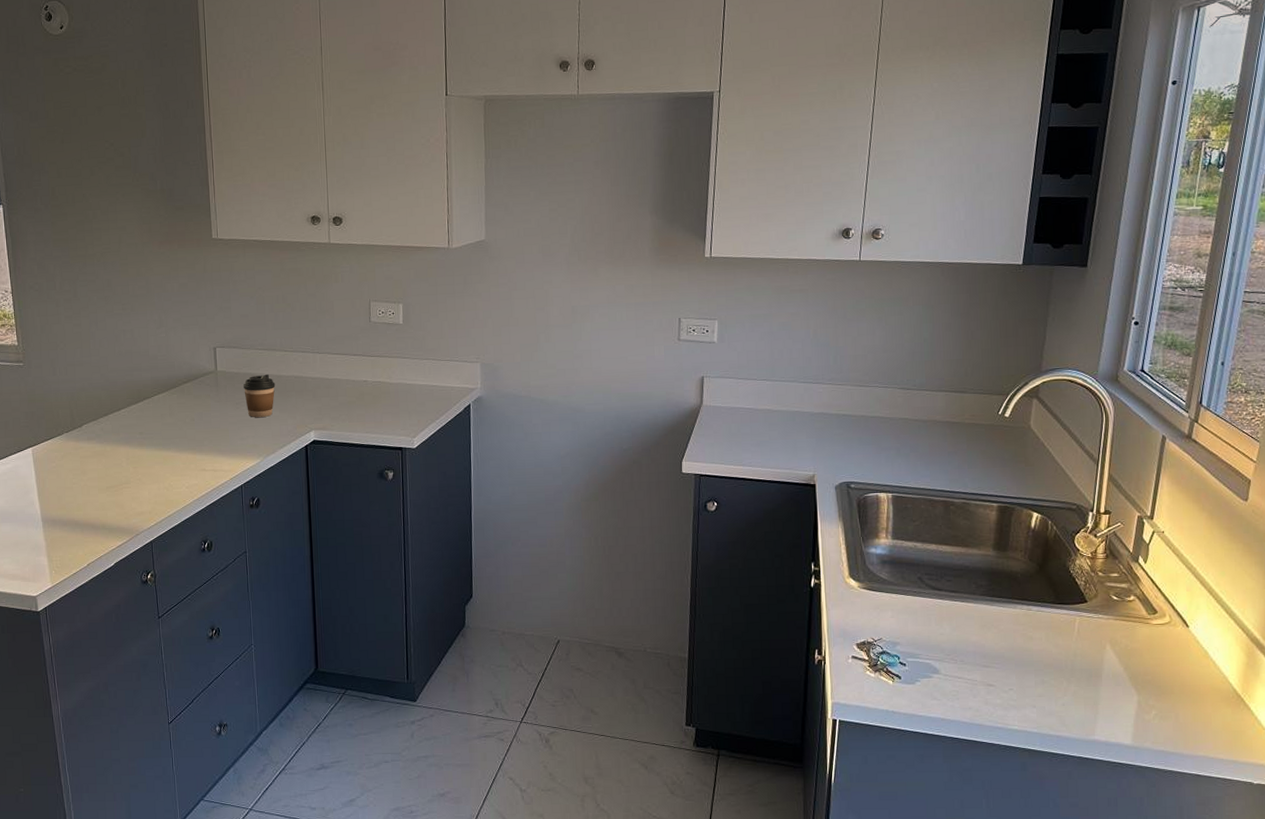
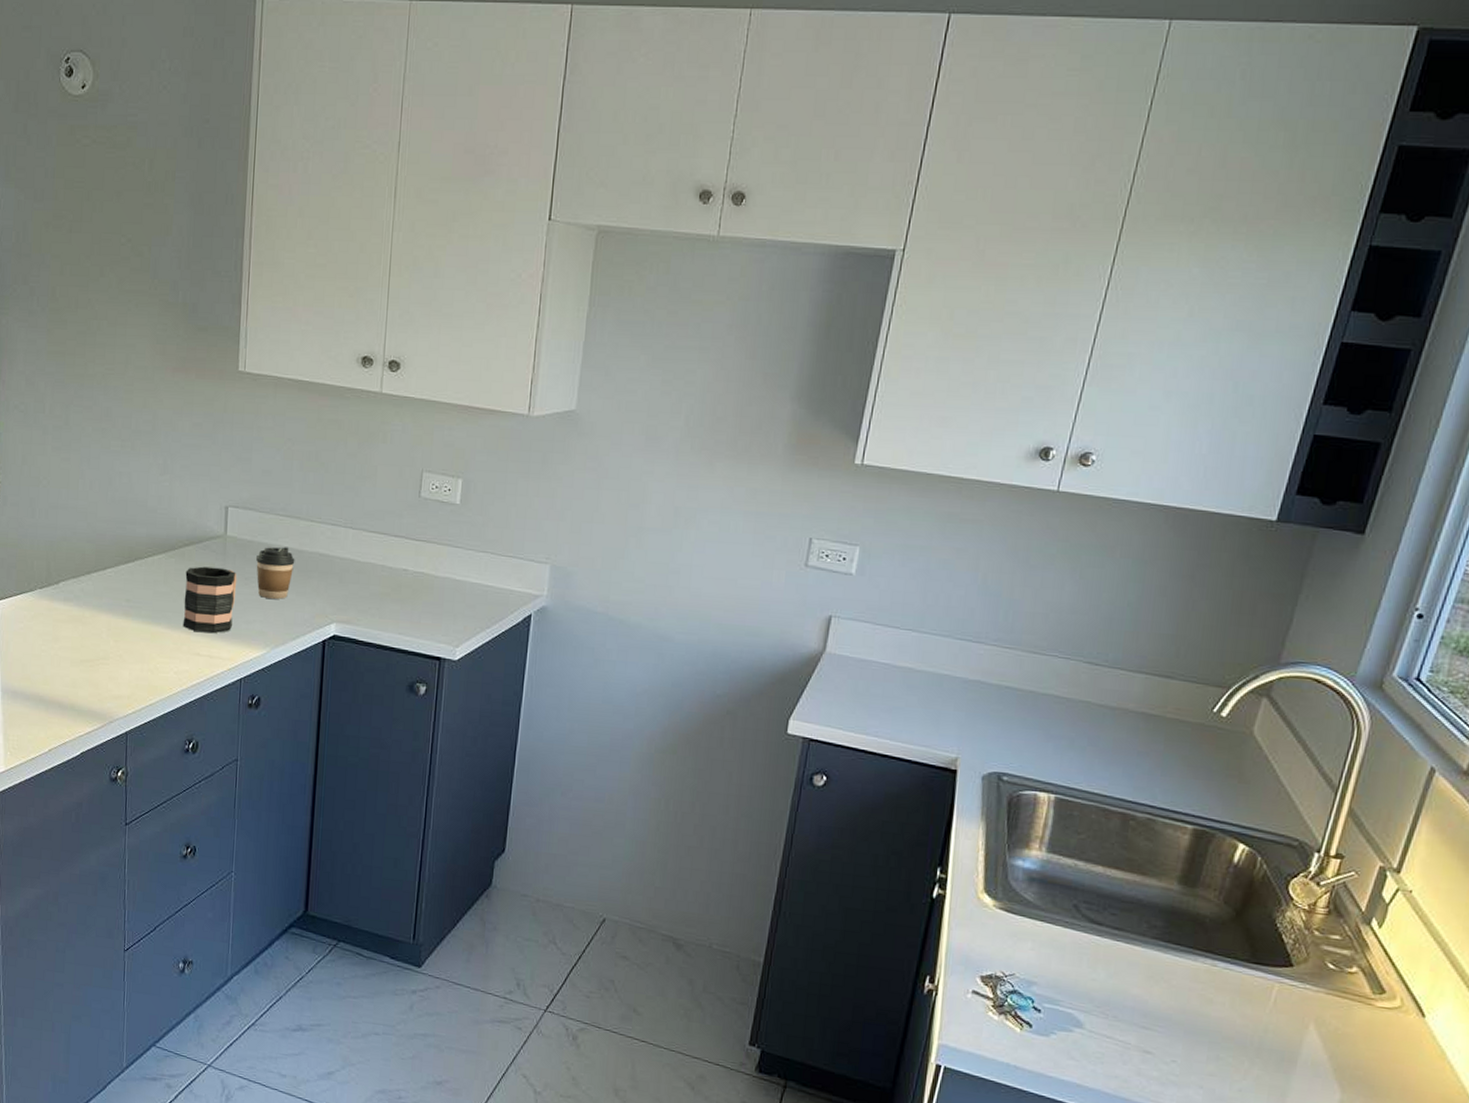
mug: none [186,397,230,452] -> present [182,566,237,634]

